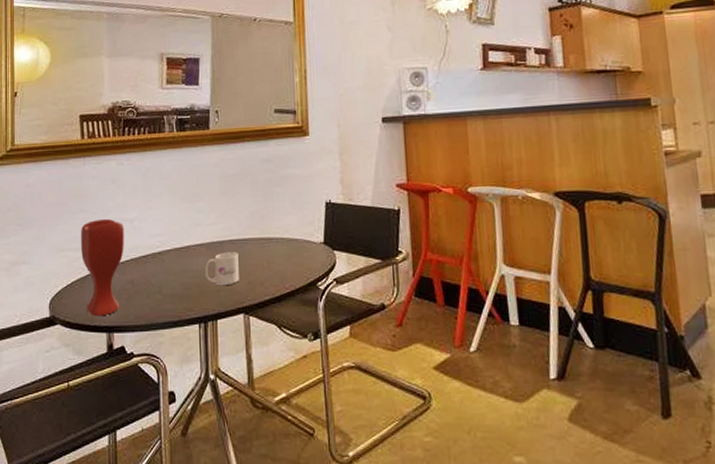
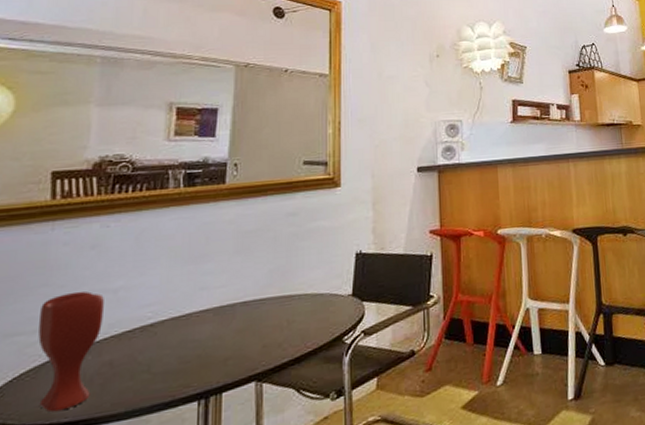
mug: present [205,251,239,286] -> none [210,313,253,354]

